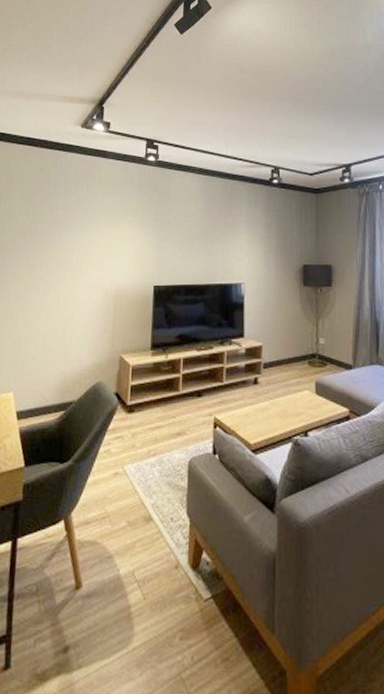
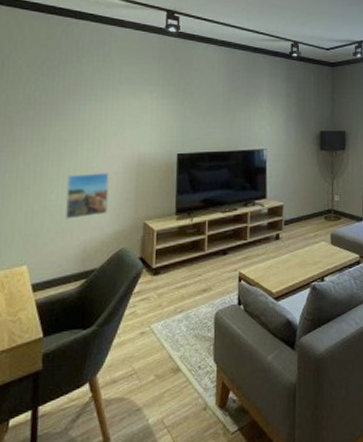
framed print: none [48,302,89,349] -> present [65,172,110,219]

